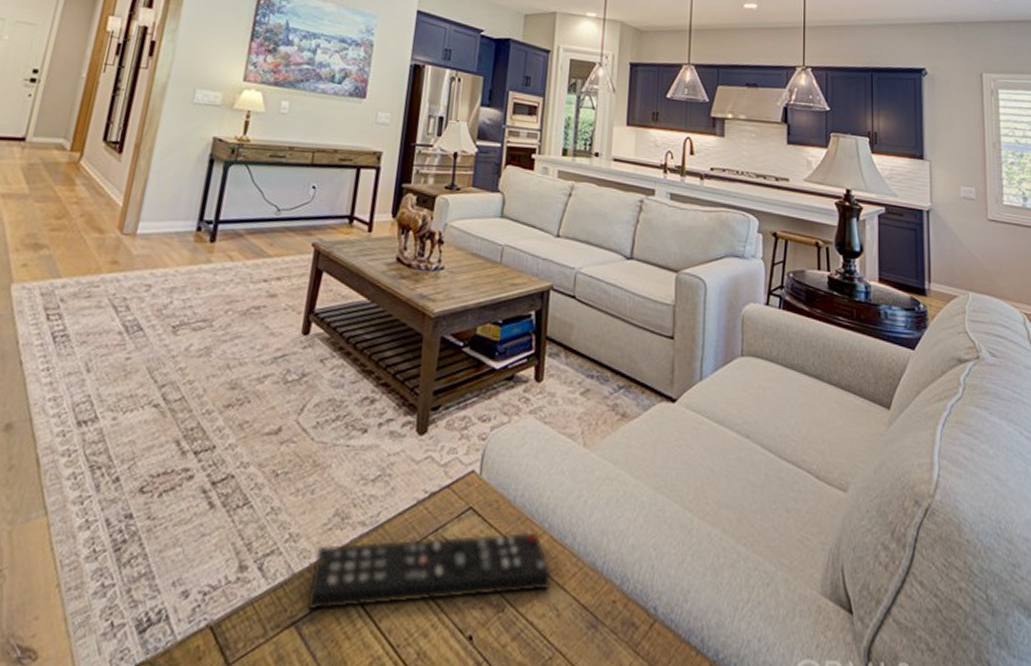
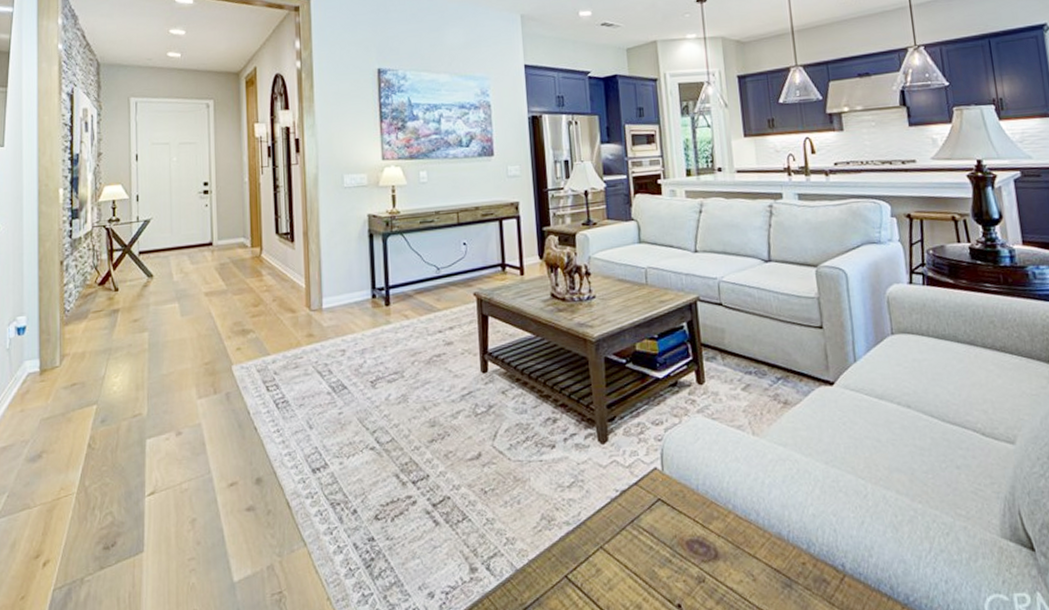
remote control: present [307,532,552,611] -> none [531,513,743,598]

